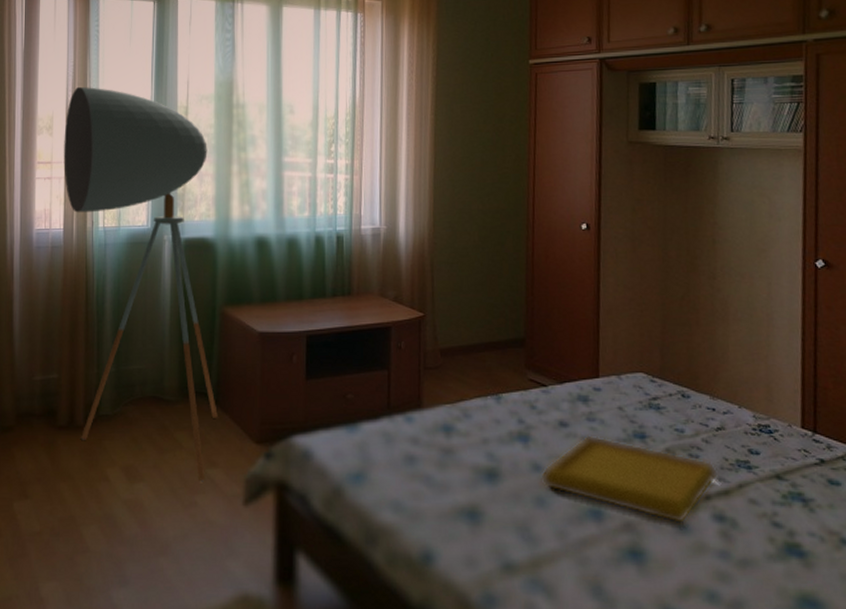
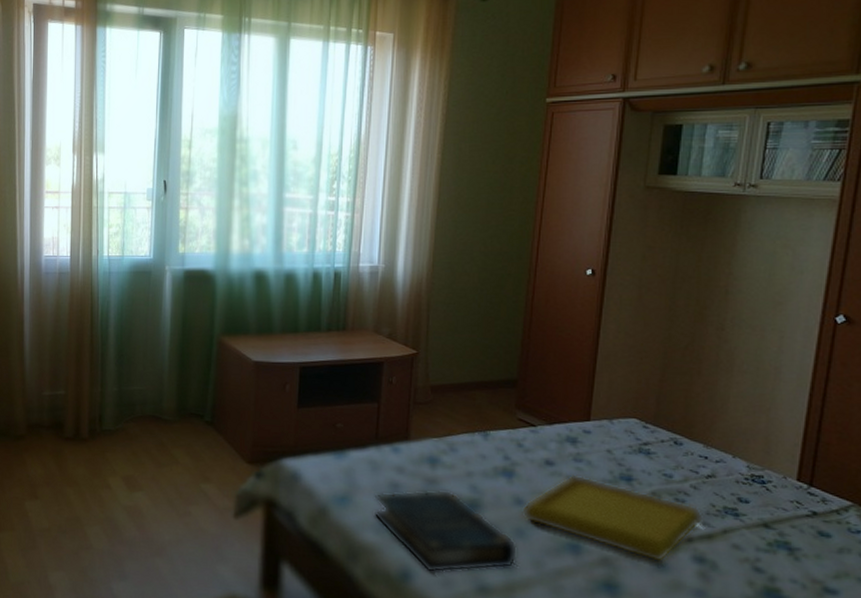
floor lamp: present [63,86,218,482] -> none [70,118,213,495]
book: none [389,459,541,553] -> present [373,489,518,574]

